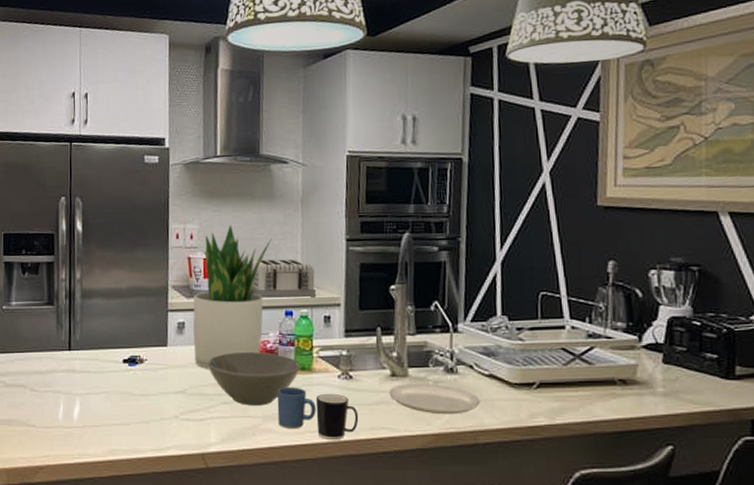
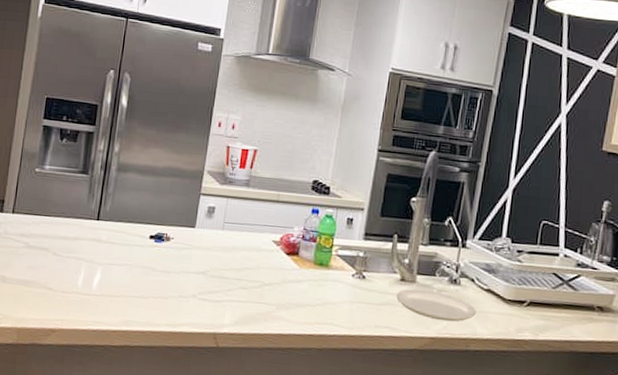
planter: present [192,225,272,369] -> none [220,121,309,254]
bowl: present [208,351,301,406] -> none [231,241,319,295]
toaster: present [251,258,316,298] -> none [284,156,345,200]
mug: present [277,387,316,428] -> none [290,279,328,319]
mug: present [315,393,359,441] -> none [325,289,366,334]

